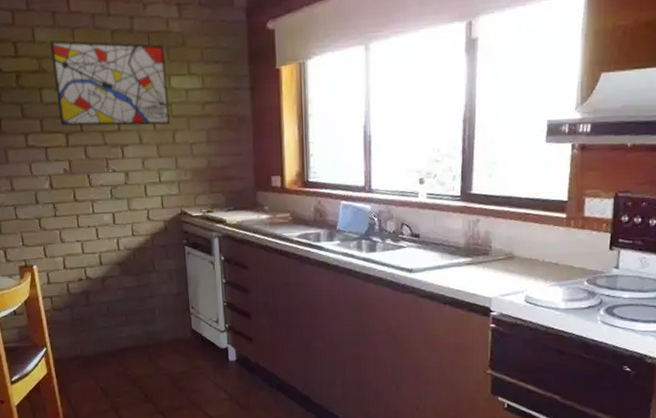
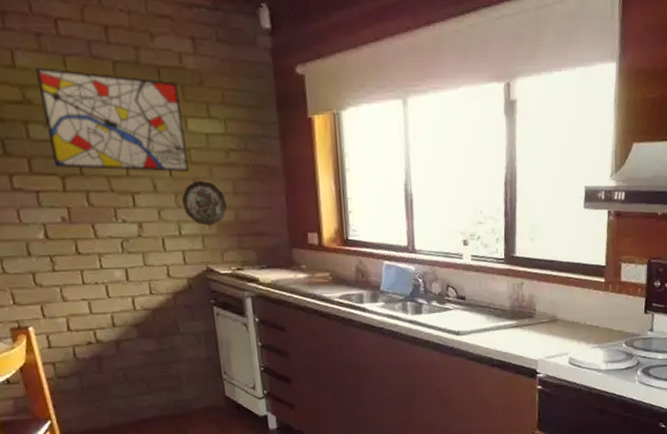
decorative plate: none [163,131,201,172] -> present [182,180,227,226]

